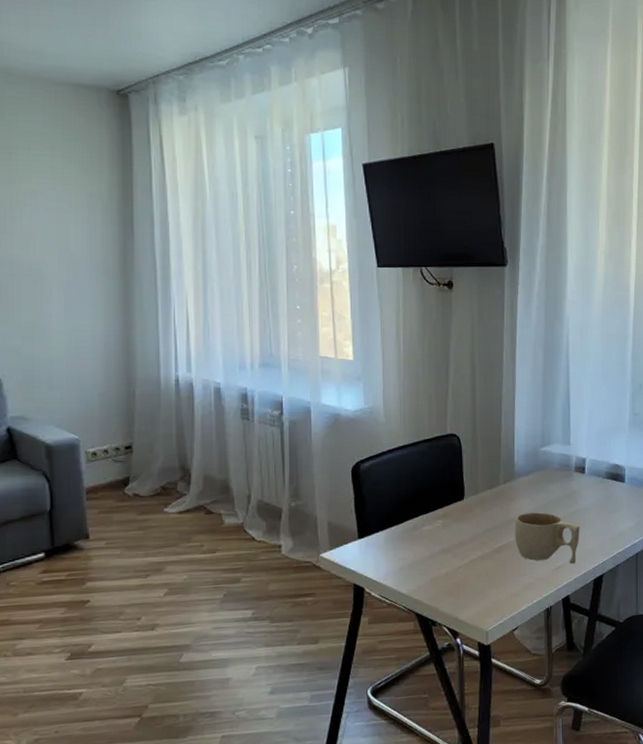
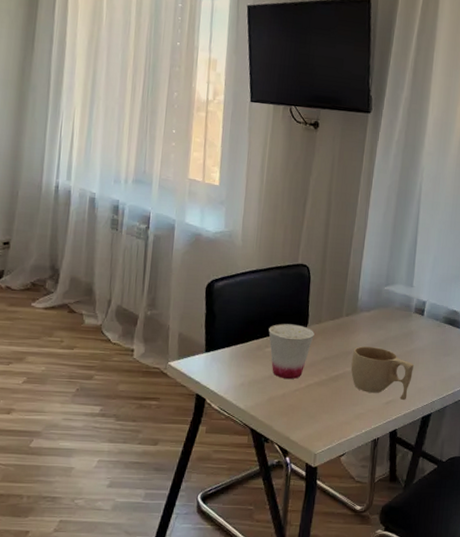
cup: none [423,498,472,557] -> present [268,323,315,380]

